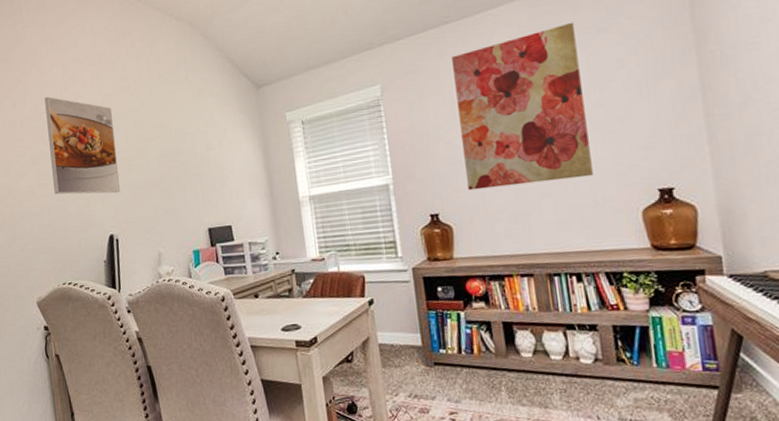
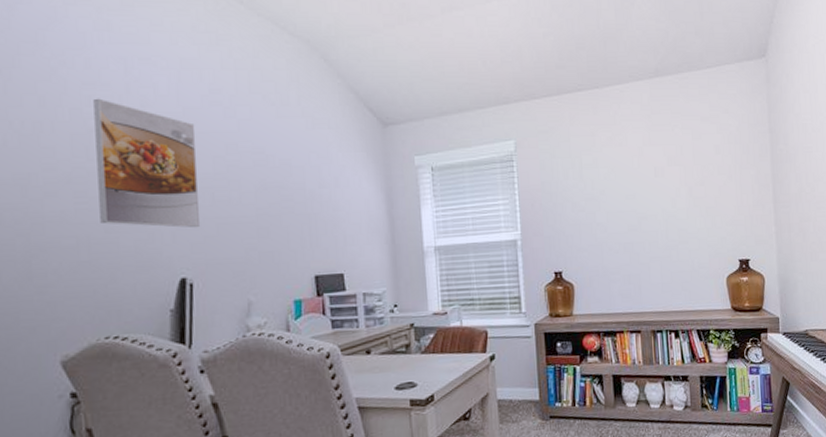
wall art: present [452,22,593,191] -> none [582,108,692,251]

